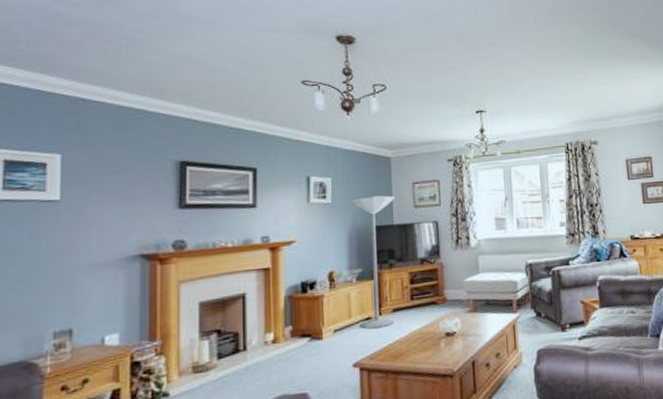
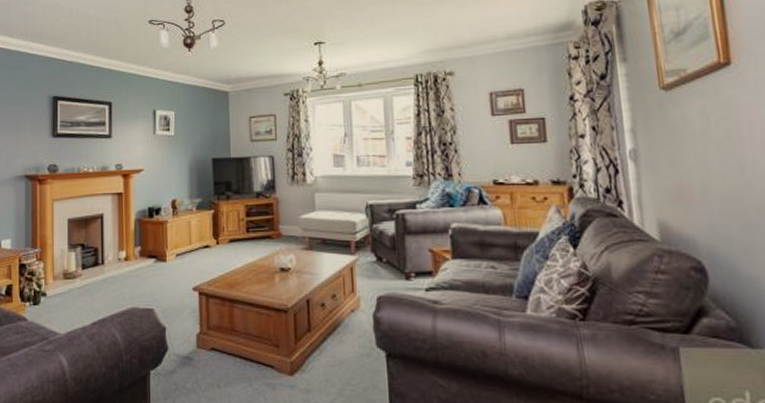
floor lamp: present [349,195,395,329] -> none [190,129,233,257]

